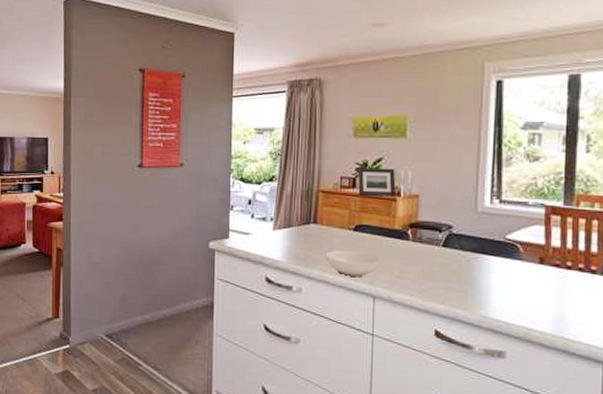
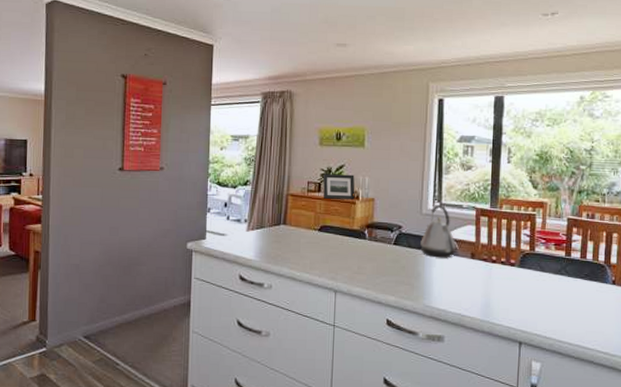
bowl: present [325,250,381,278] -> none [293,248,342,274]
kettle: none [474,201,520,263] -> present [419,204,456,258]

